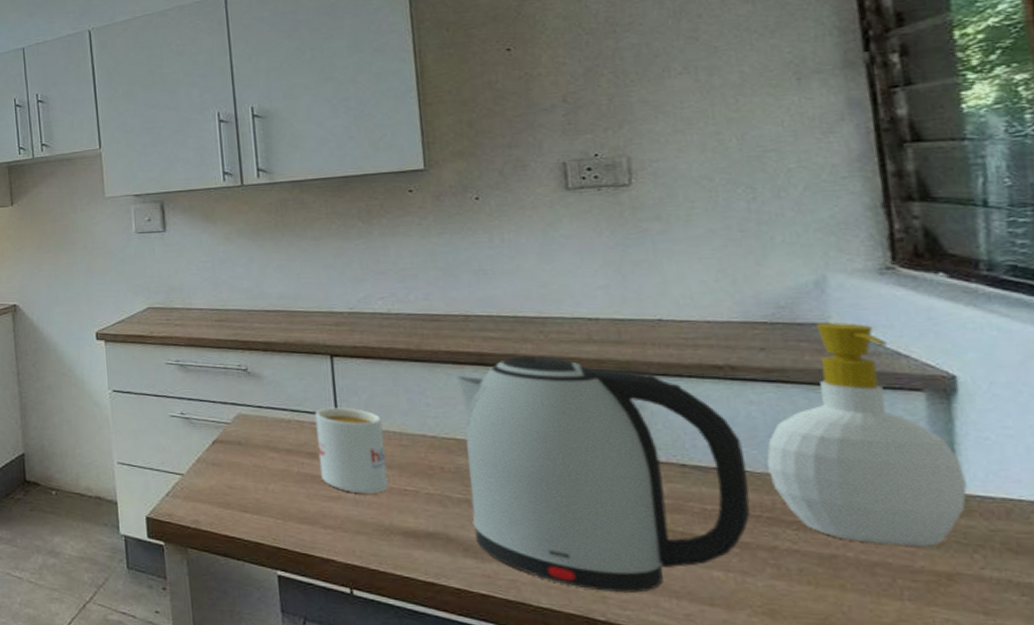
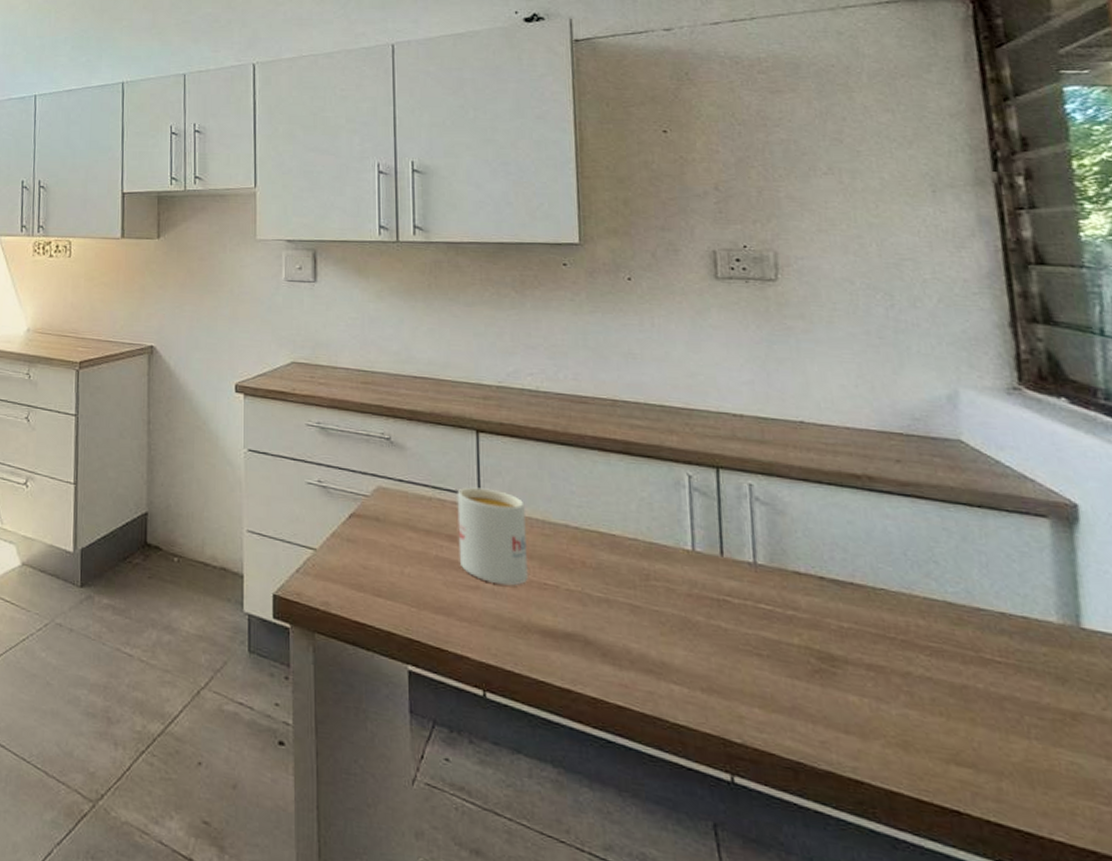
kettle: present [455,356,750,594] -> none [600,448,885,714]
soap bottle: present [767,321,967,547] -> none [901,438,1089,682]

